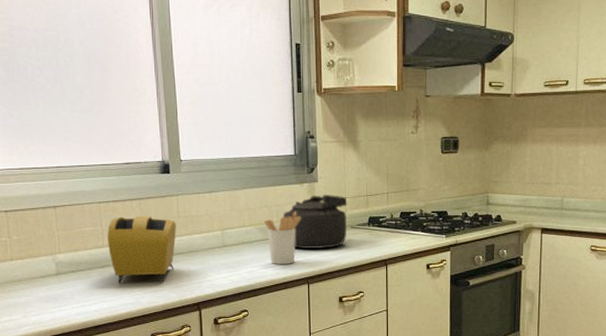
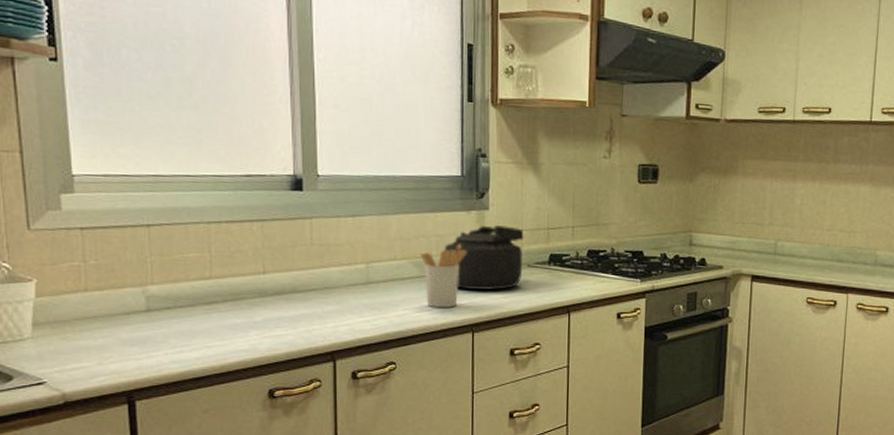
toaster: present [107,216,176,284] -> none [217,242,308,325]

